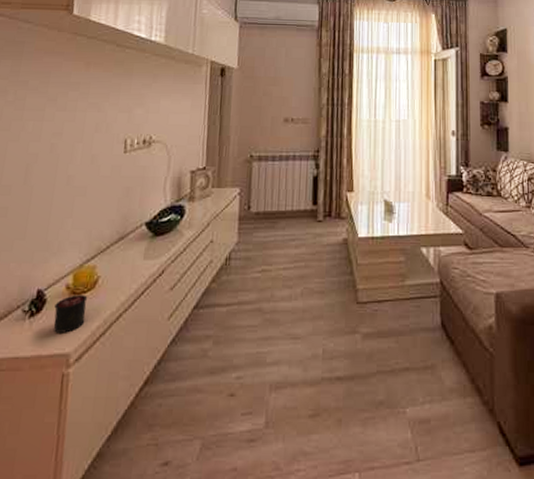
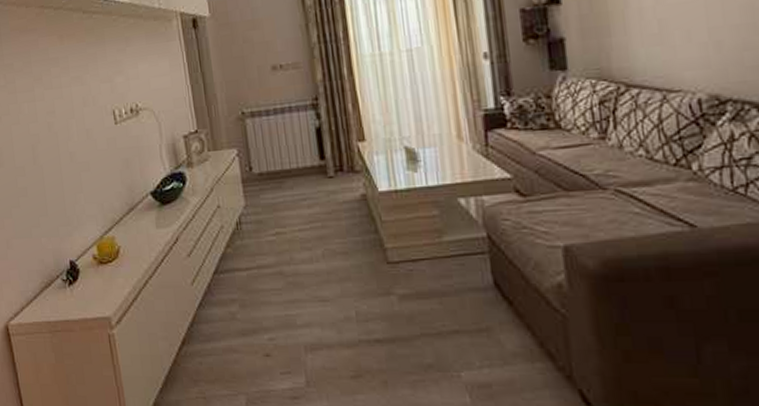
candle: present [53,286,88,333] -> none [87,256,117,299]

